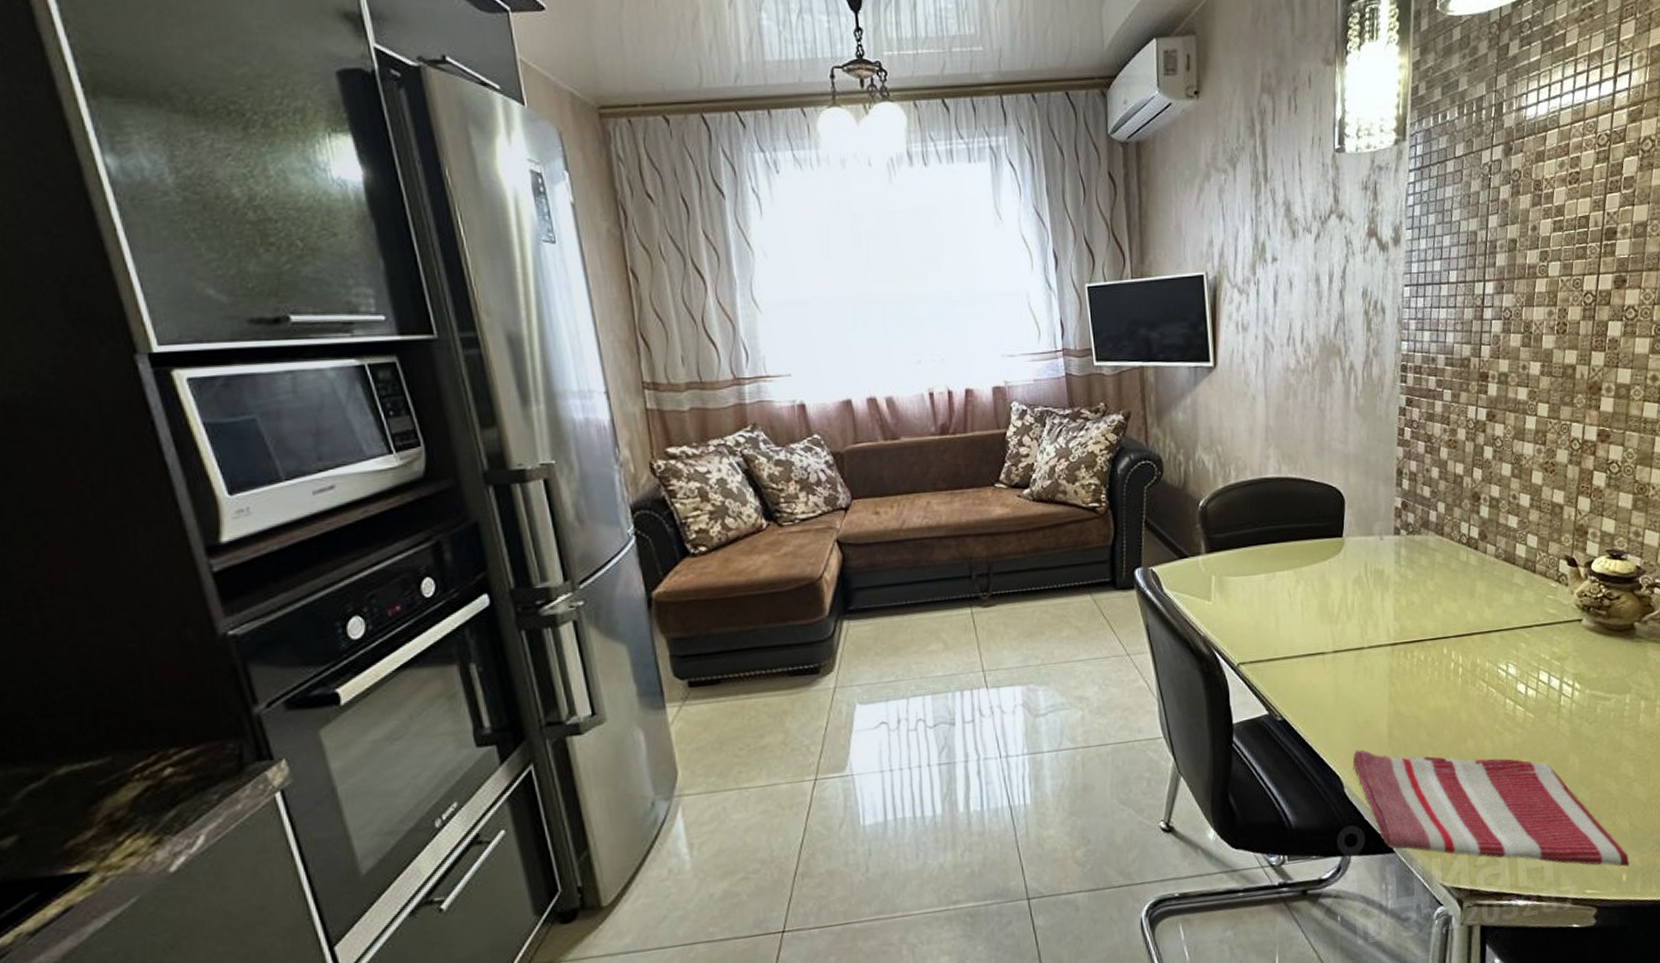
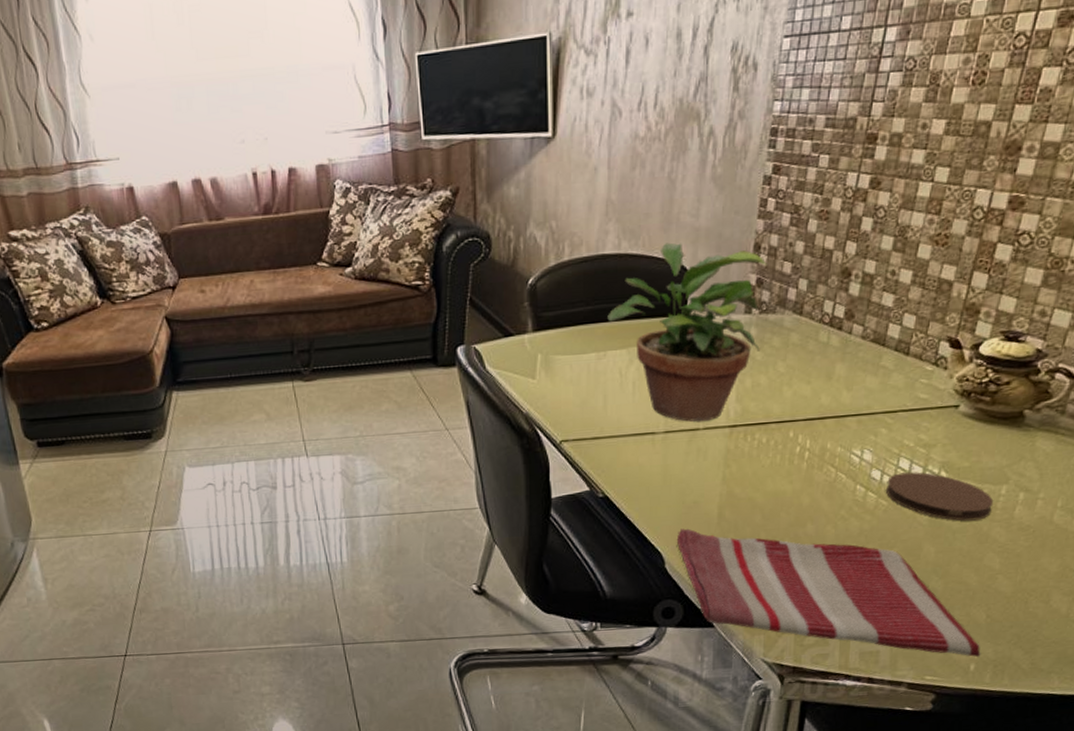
potted plant: none [1274,467,1411,641] -> present [607,243,767,422]
coaster: none [1530,684,1621,731] -> present [885,472,994,521]

